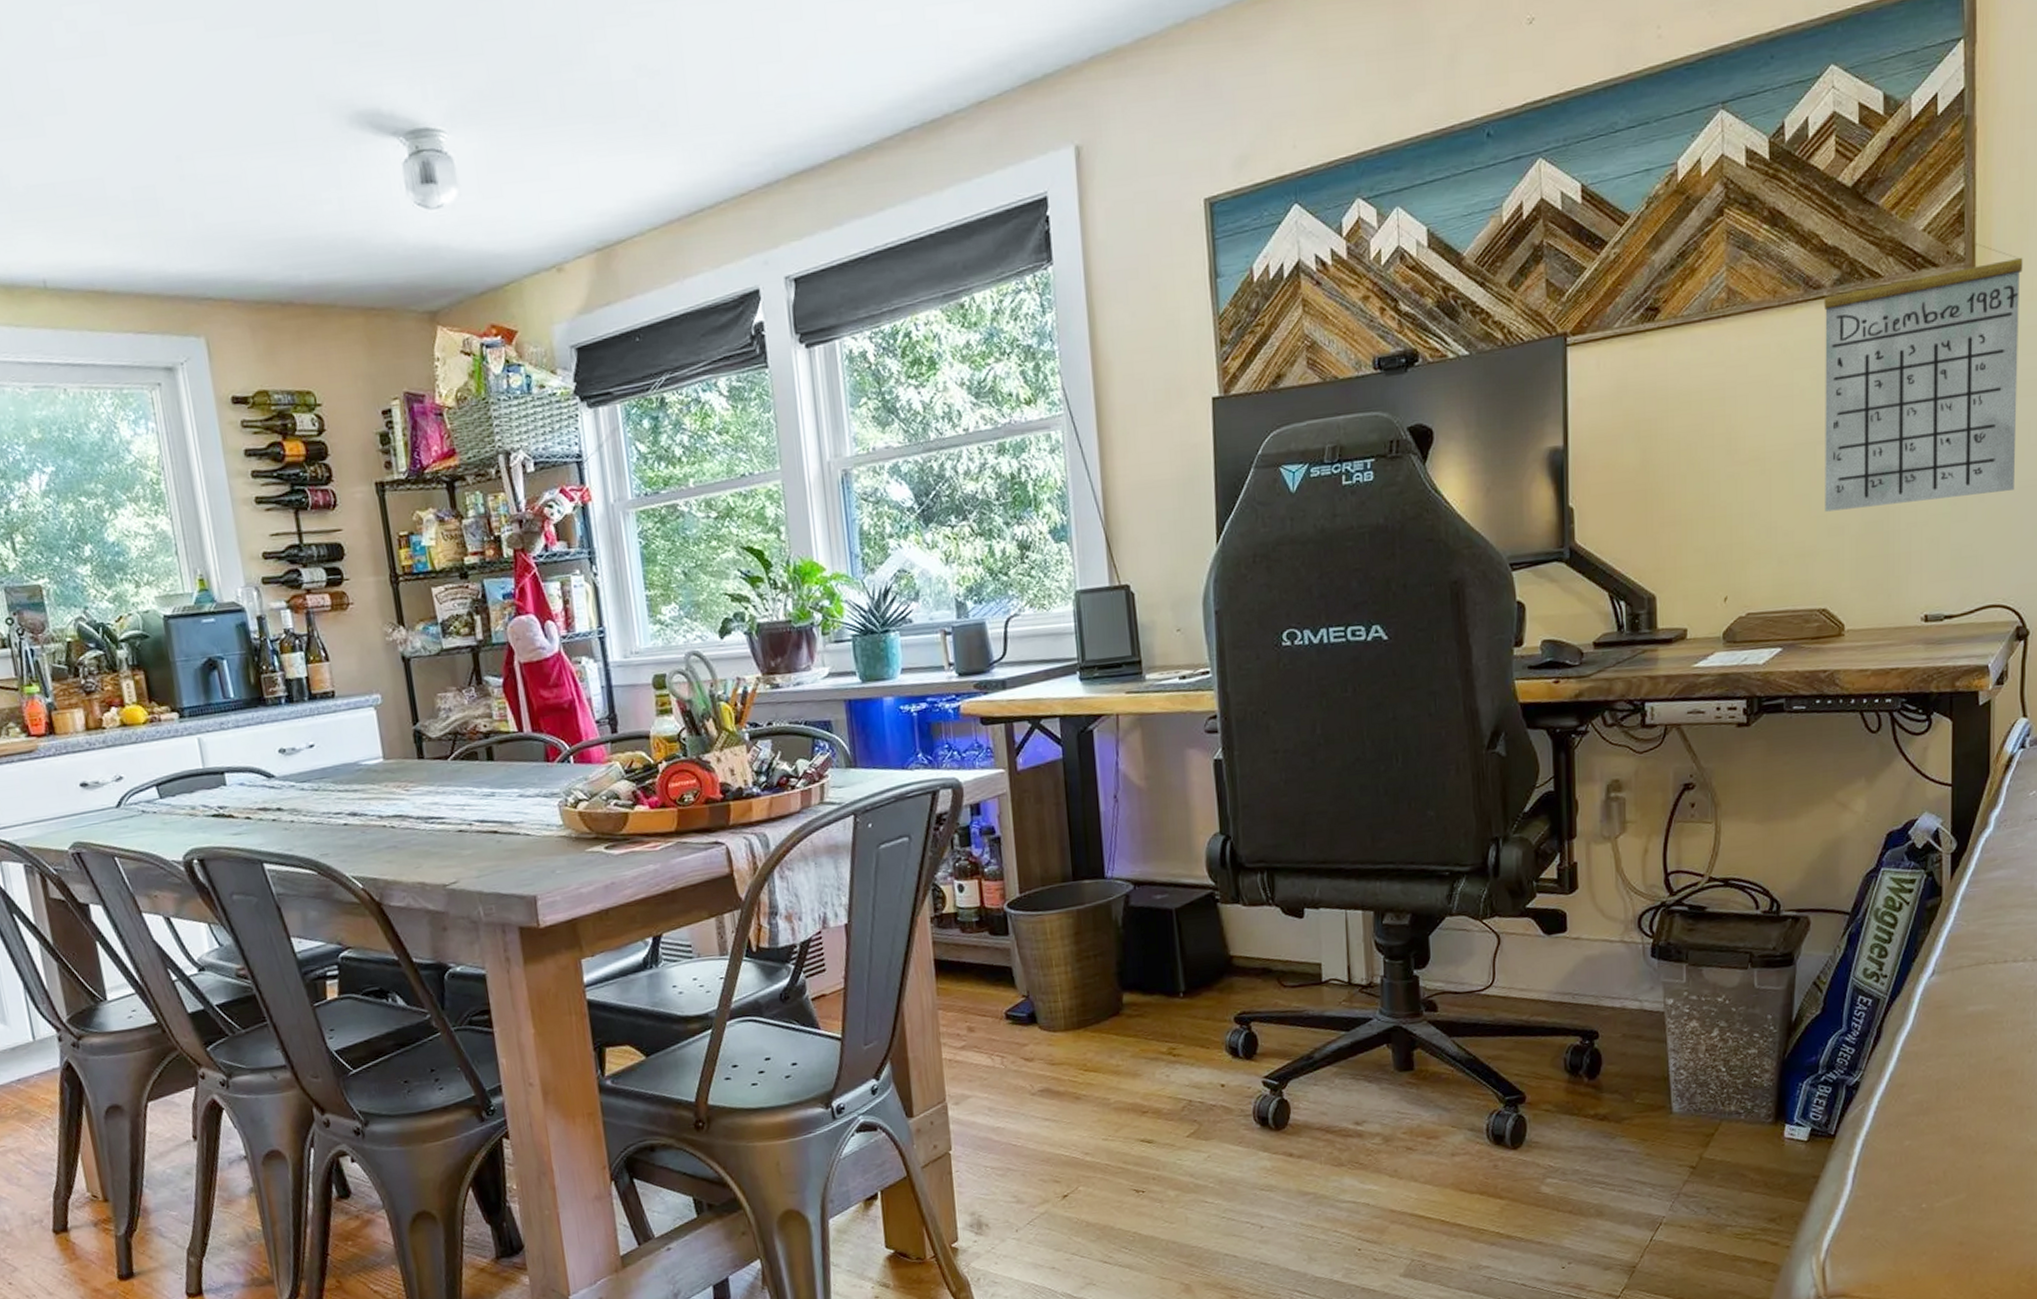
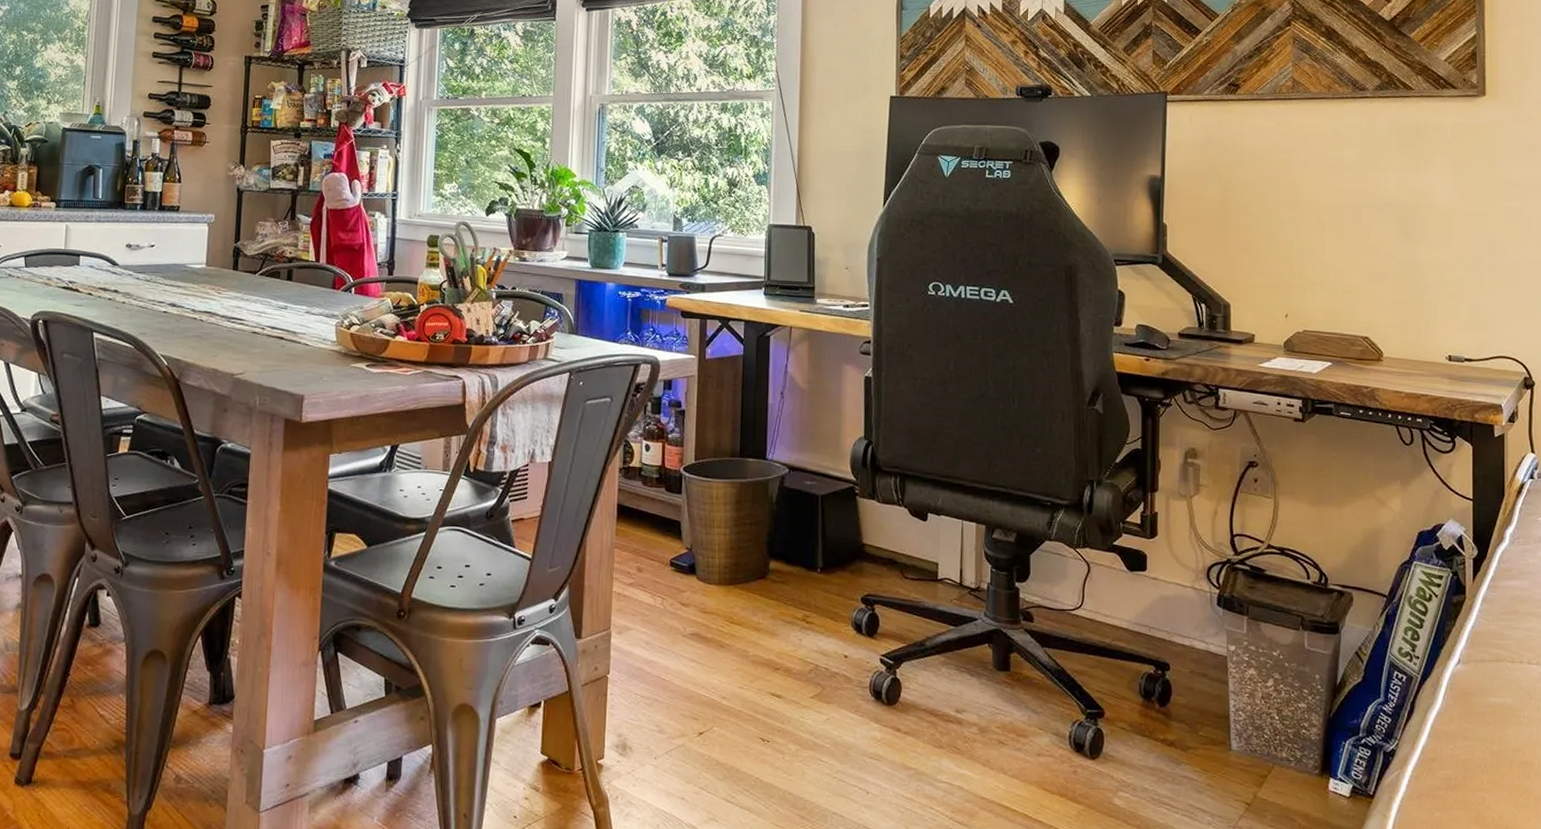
calendar: present [1824,224,2023,512] -> none [1367,55,1523,268]

